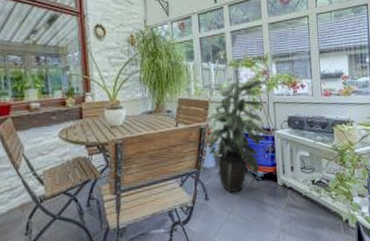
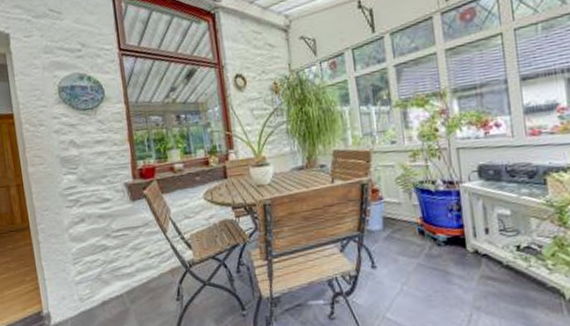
indoor plant: present [204,77,267,192] -> none [367,121,450,260]

